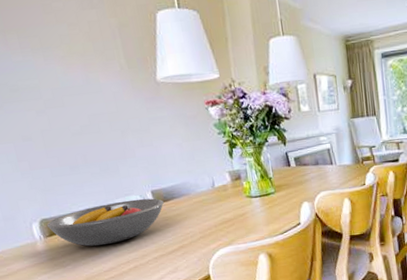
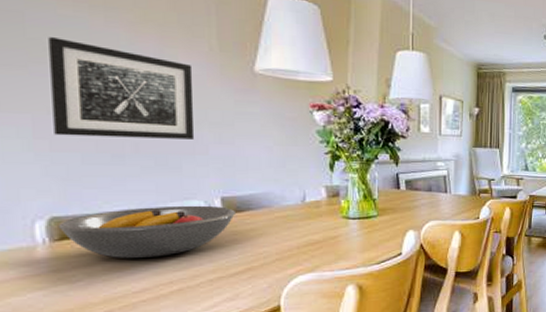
wall art: none [11,80,124,157] -> present [48,37,195,139]

